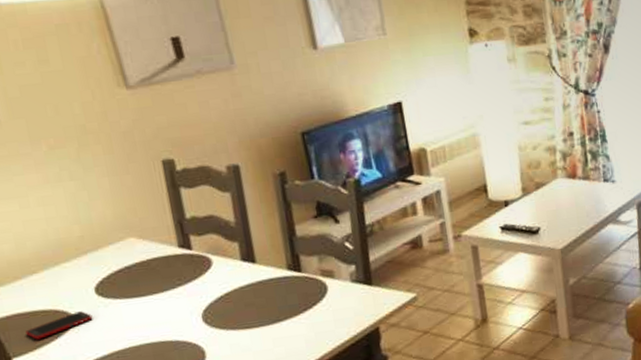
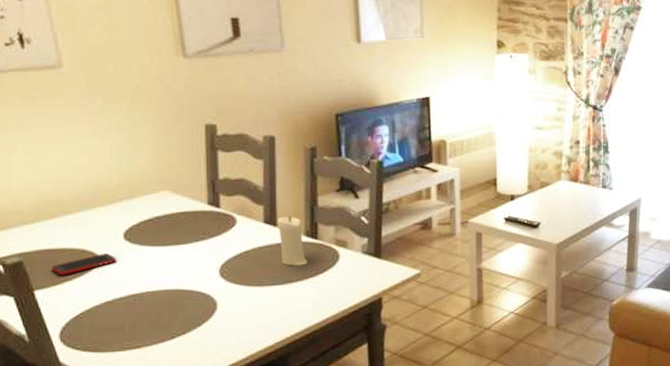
candle: none [255,250,295,304] -> present [277,216,308,266]

